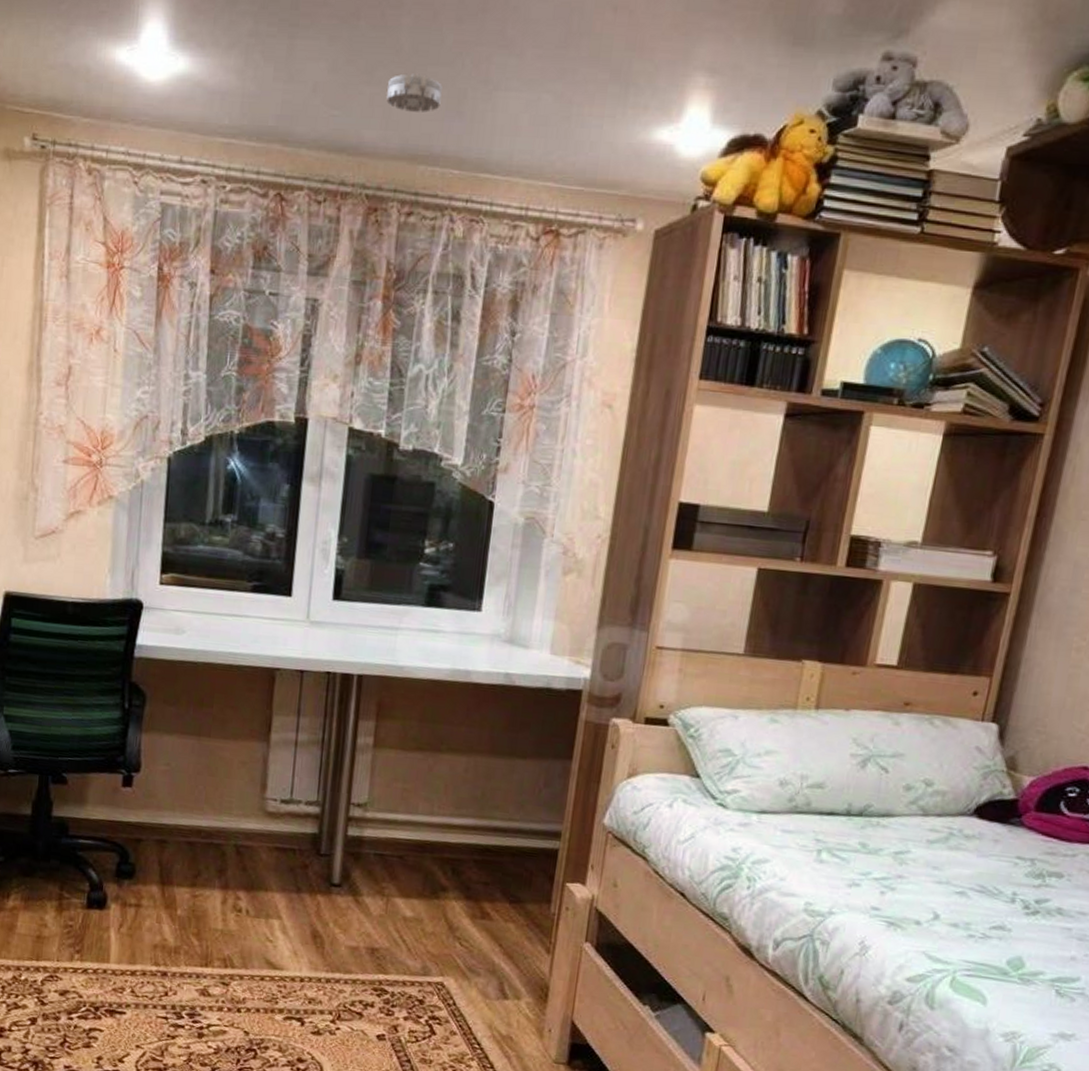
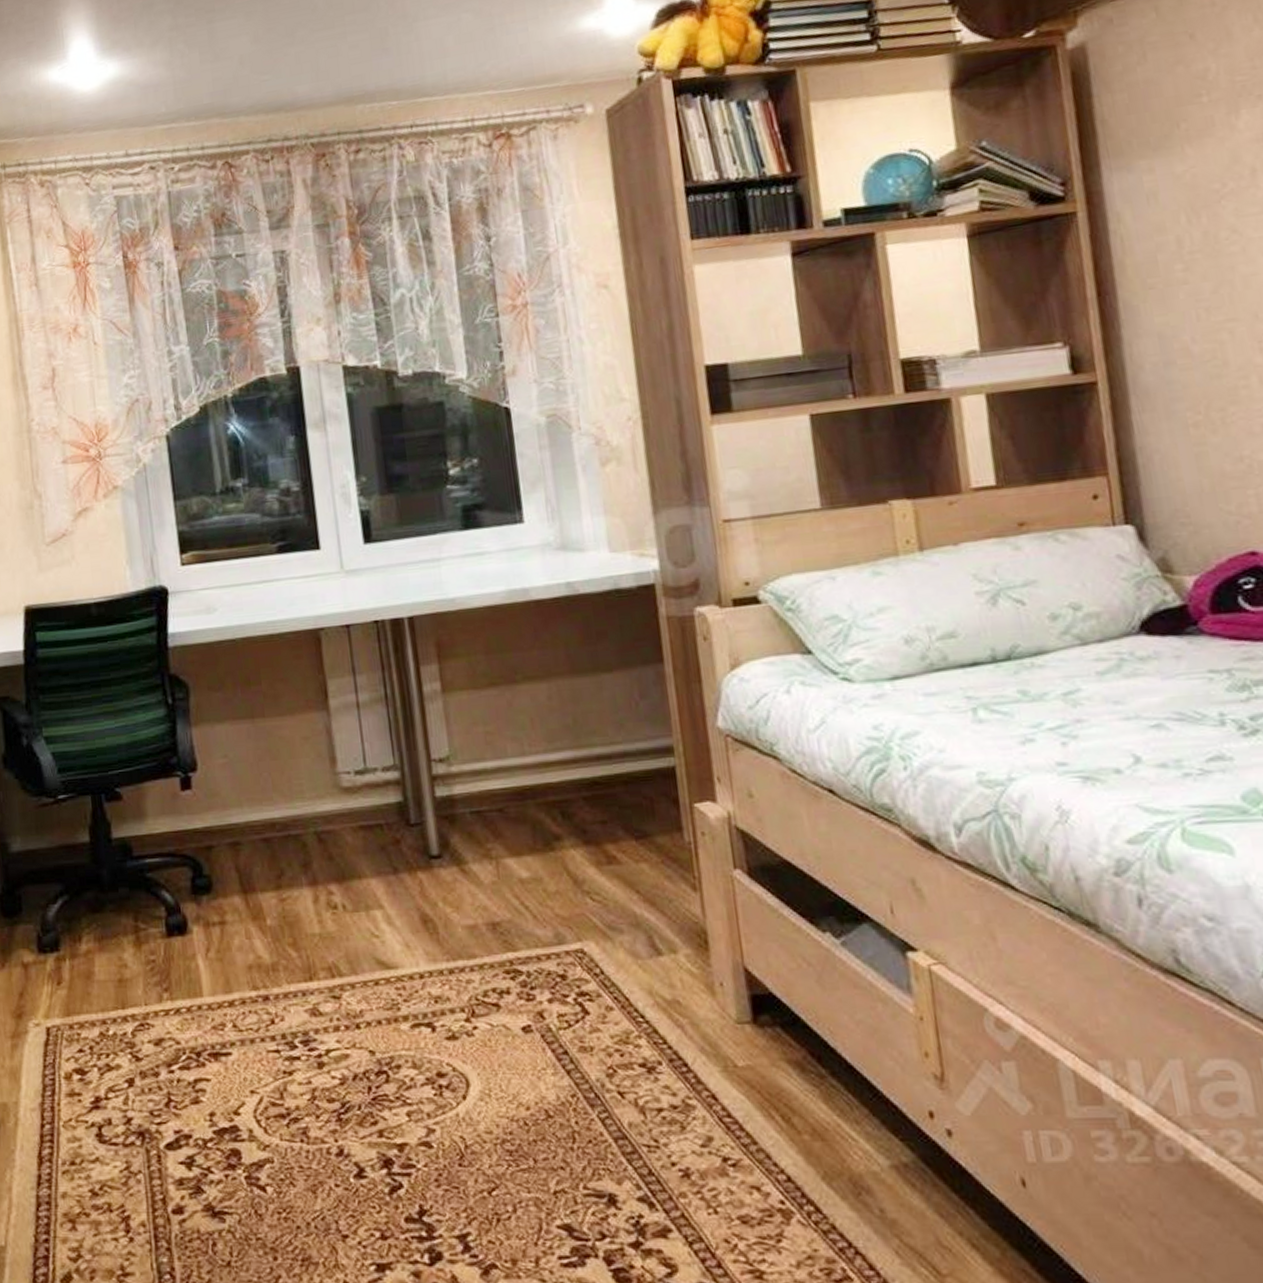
smoke detector: present [386,73,442,113] -> none [310,25,365,61]

